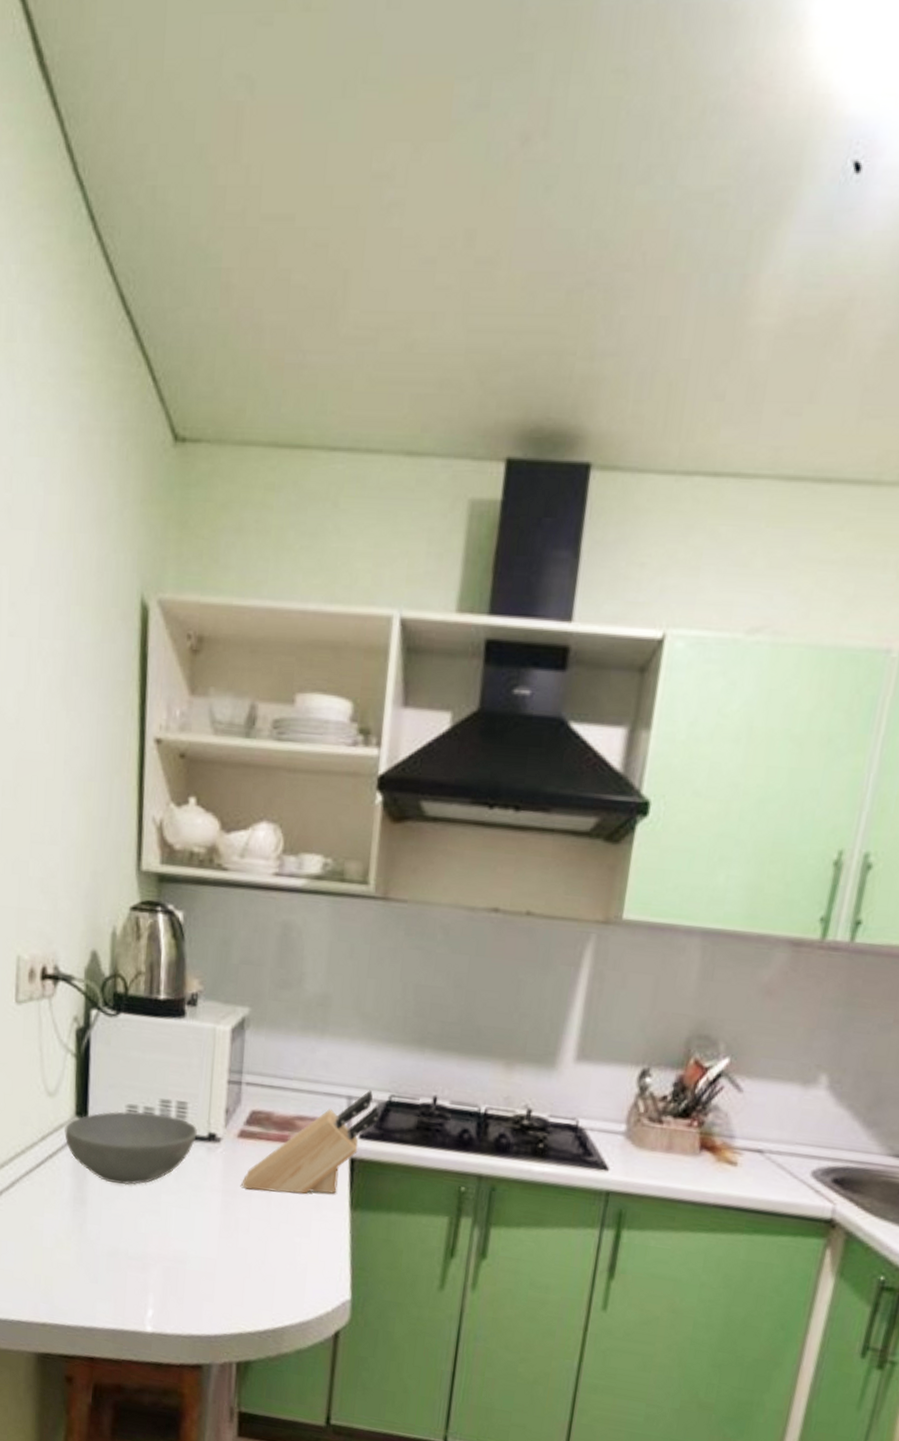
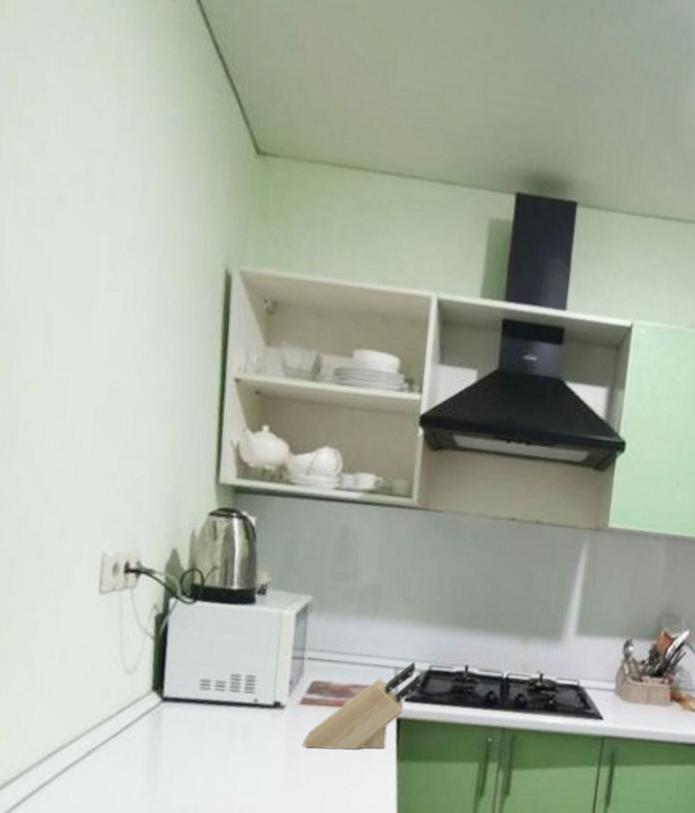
bowl: present [64,1111,197,1185] -> none [141,684,264,750]

